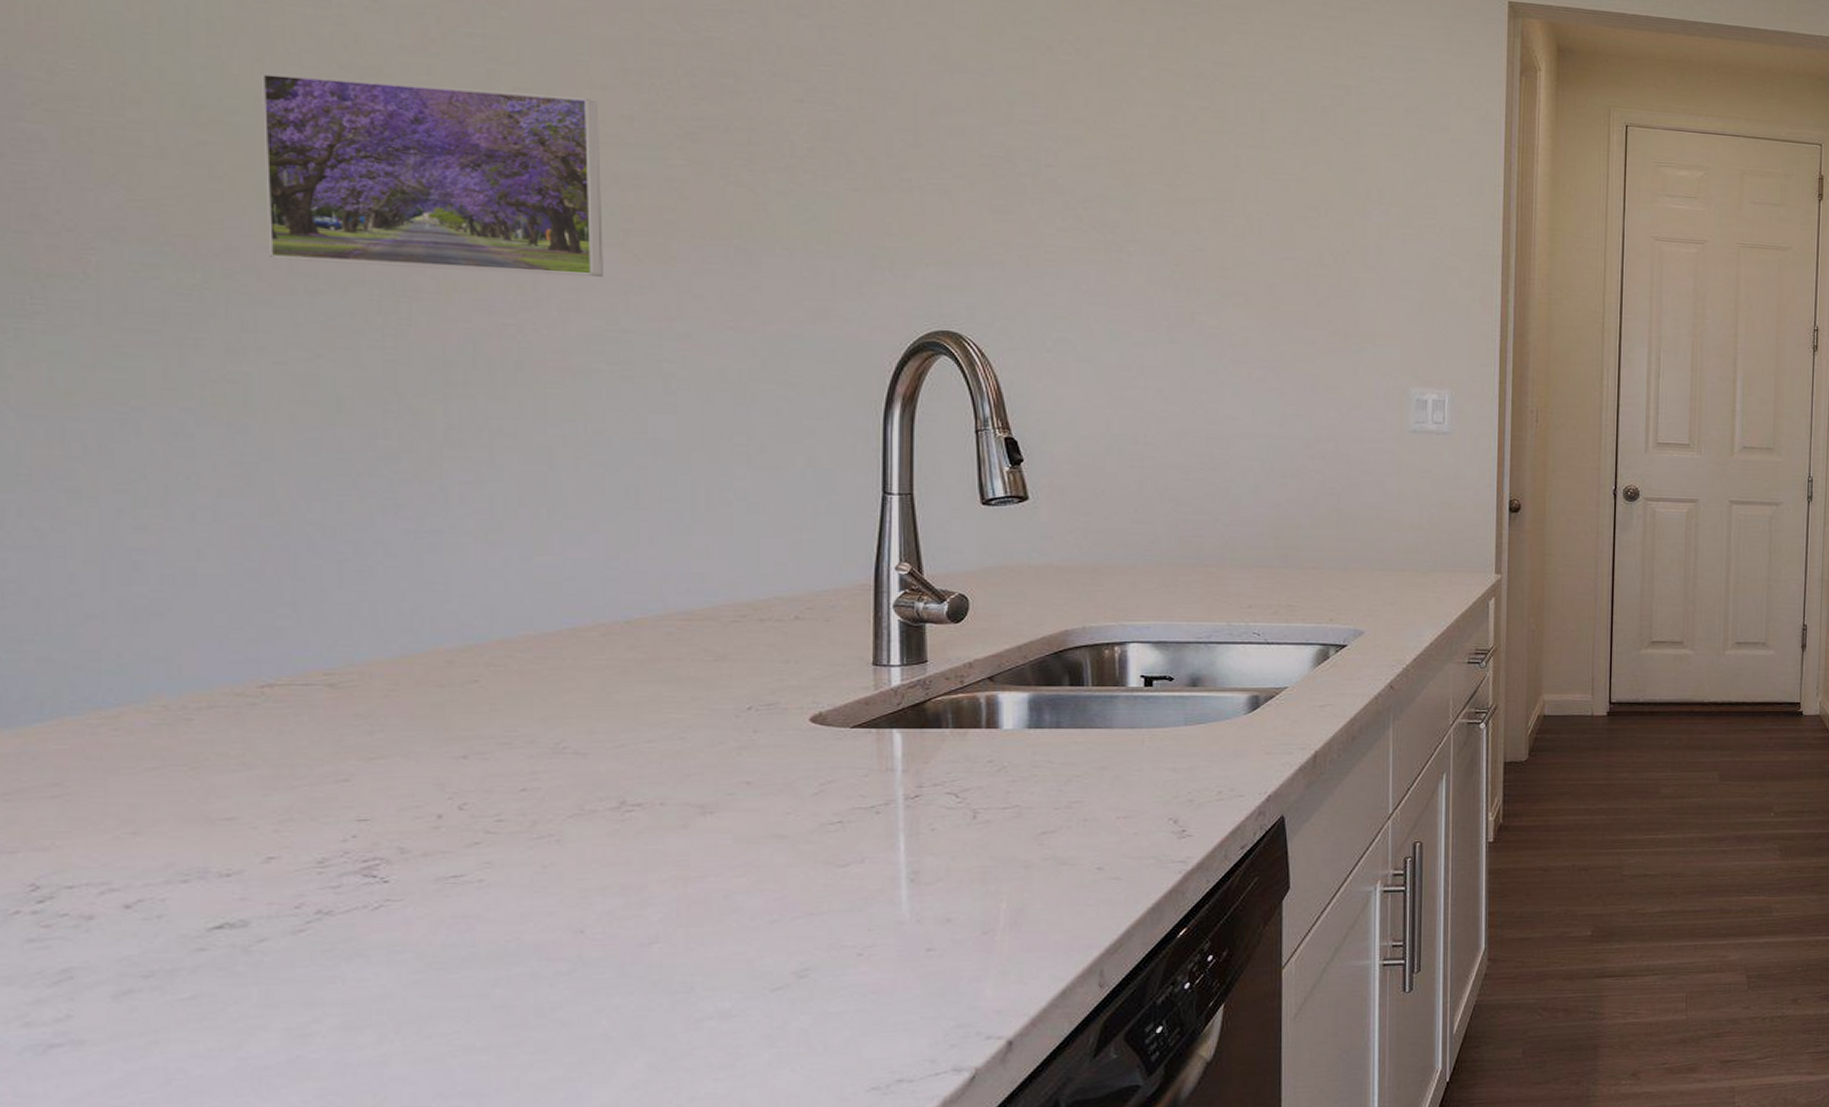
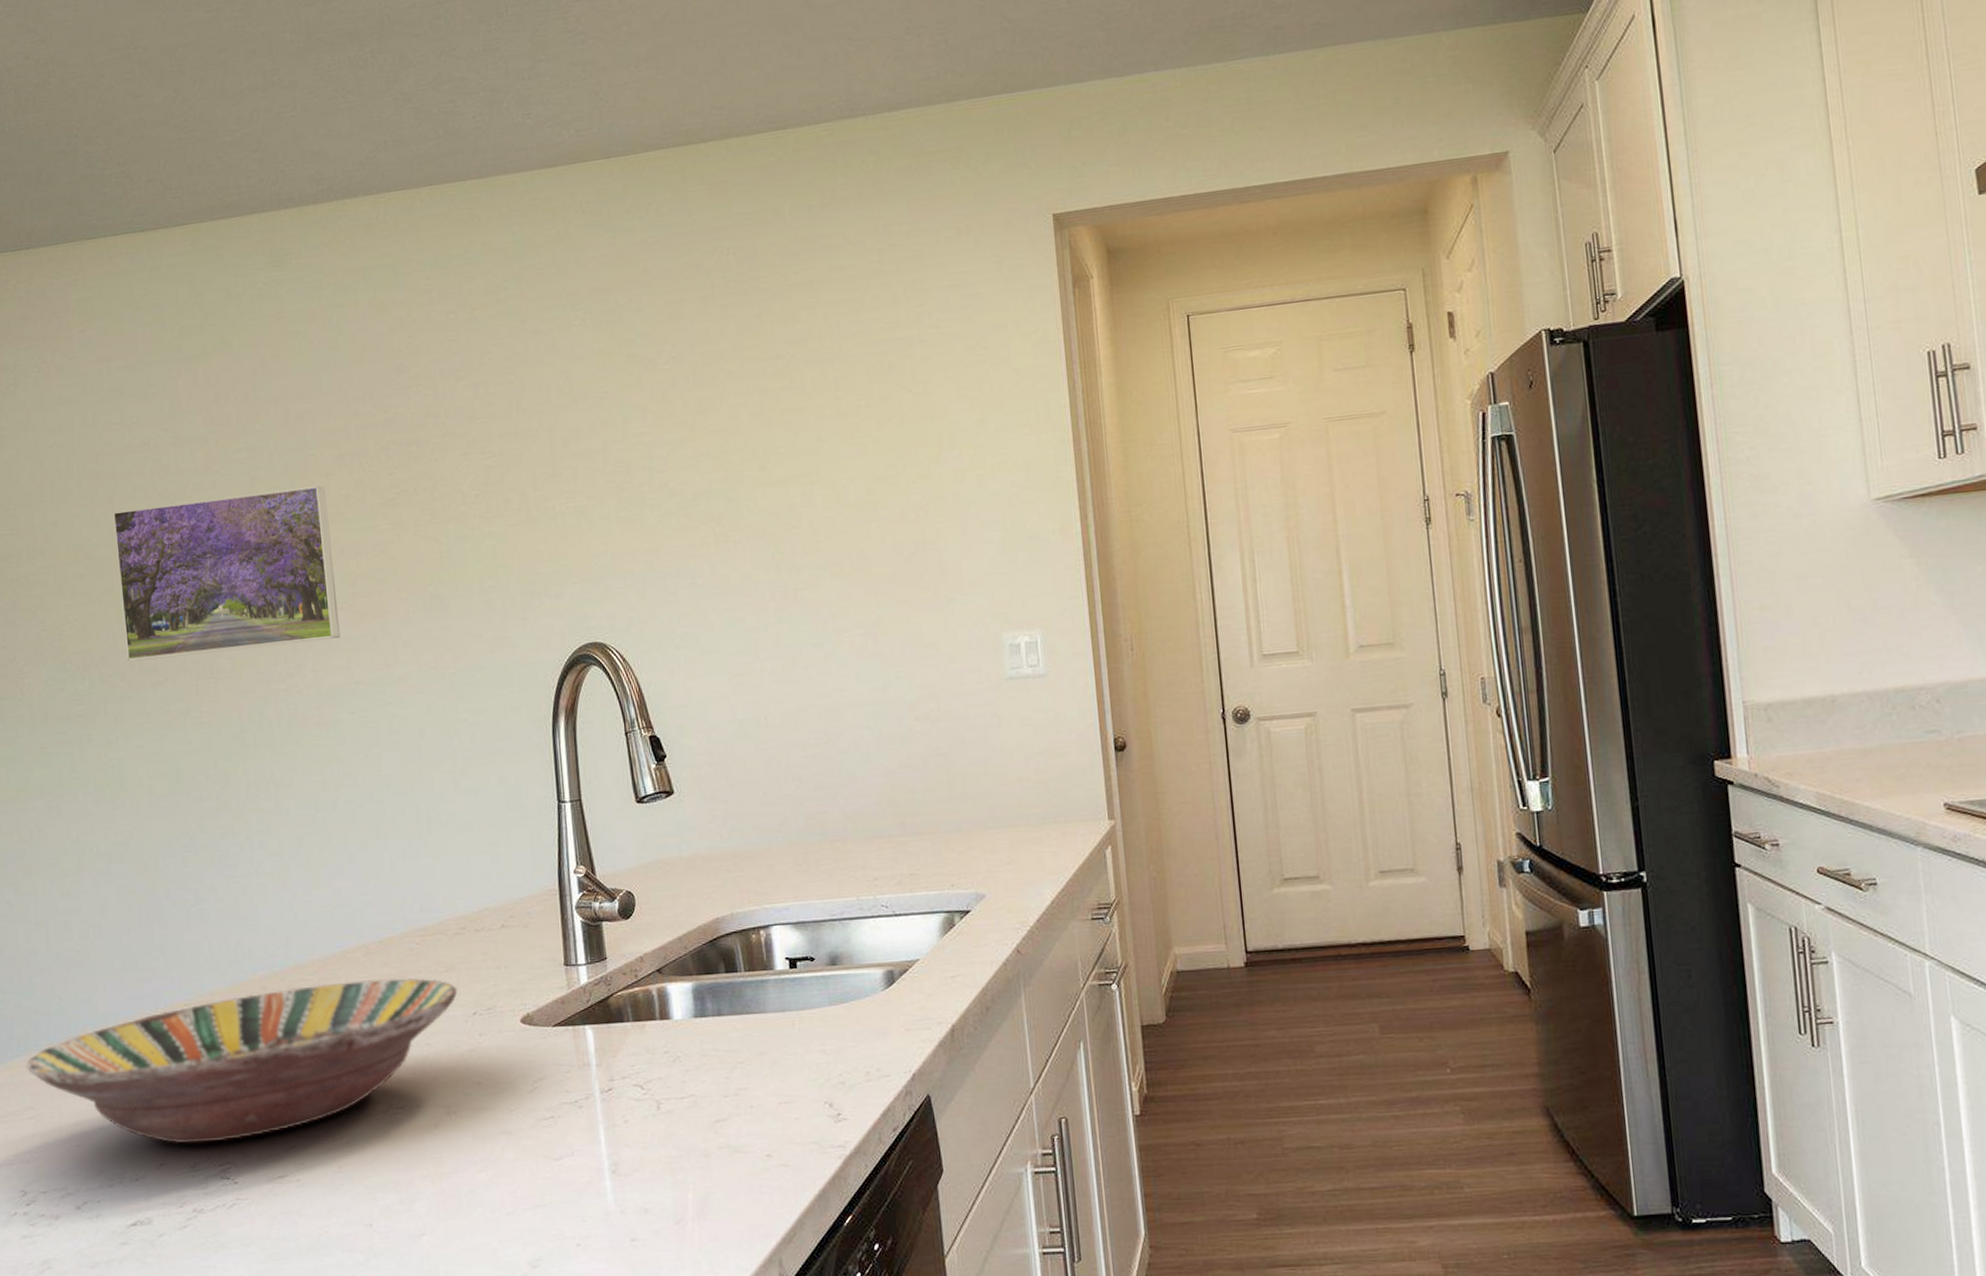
serving bowl: none [51,663,729,836] -> present [26,978,458,1144]

